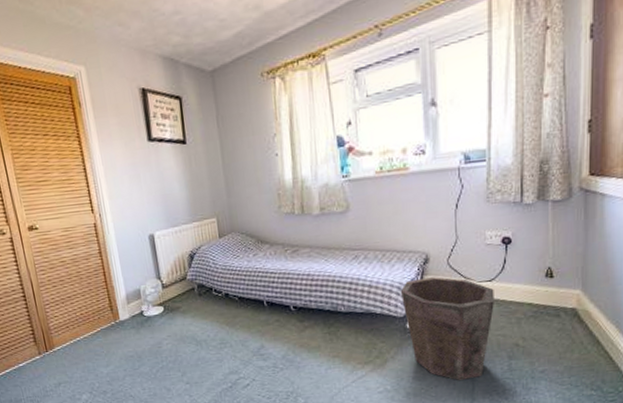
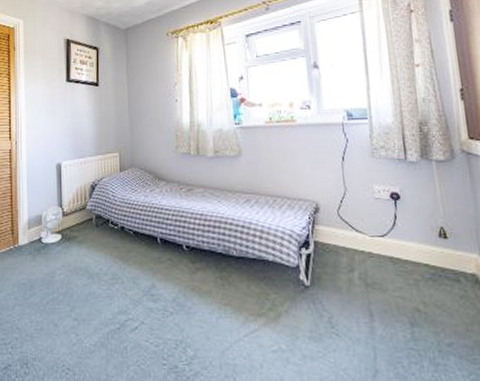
waste bin: present [400,277,494,381] -> none [292,227,389,347]

